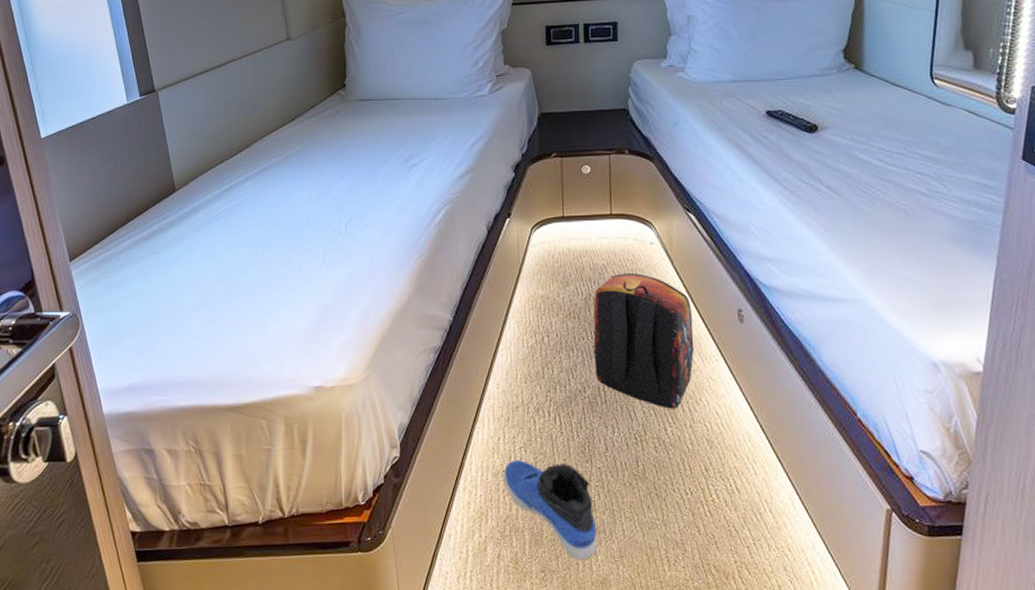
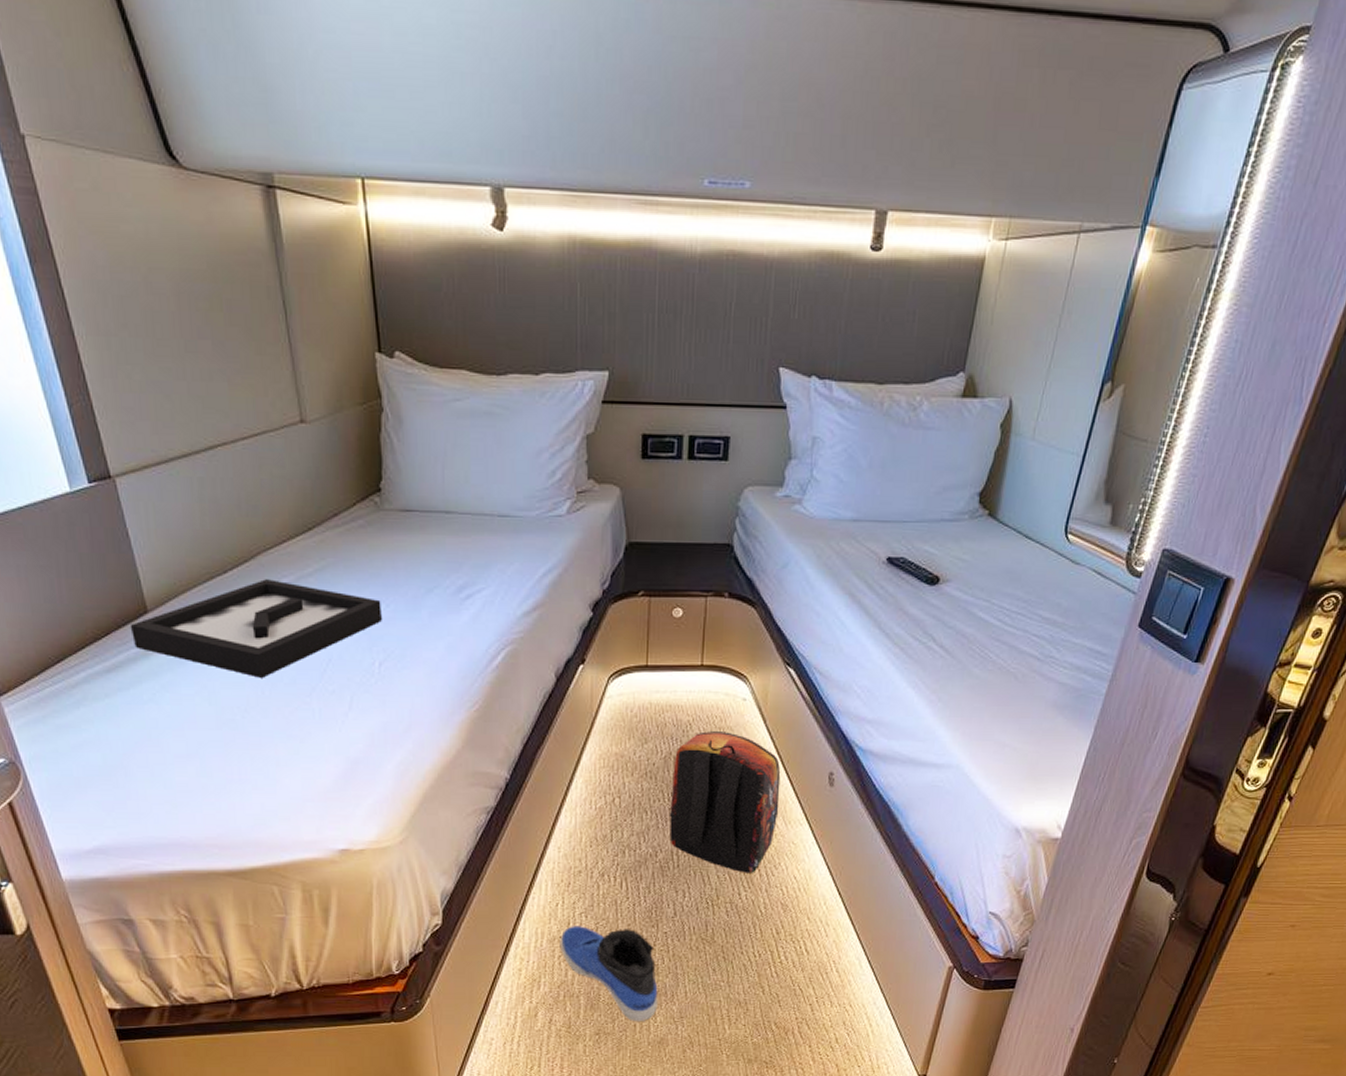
decorative tray: none [162,160,348,240] -> present [129,579,383,678]

